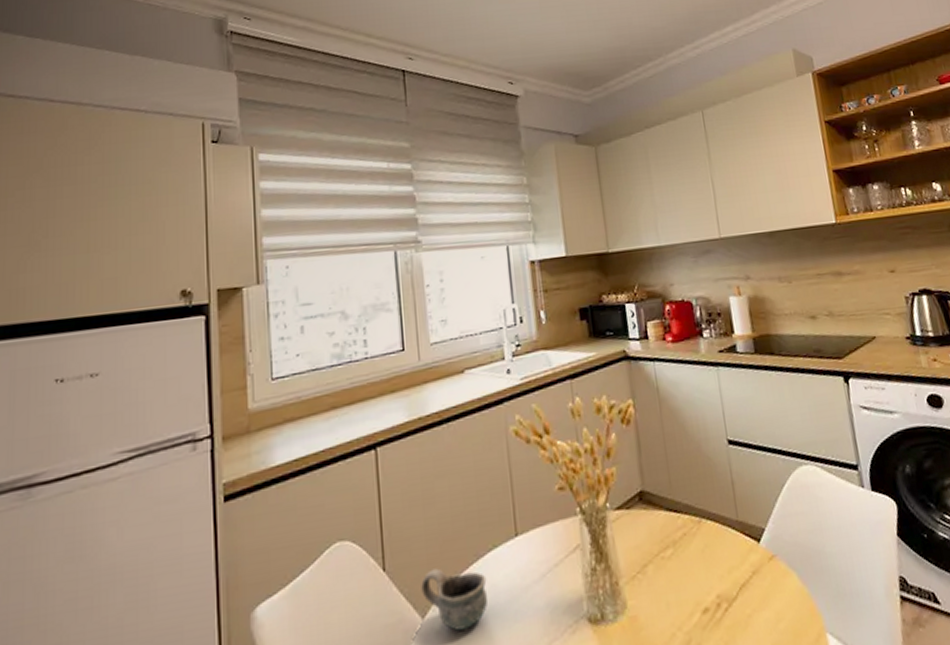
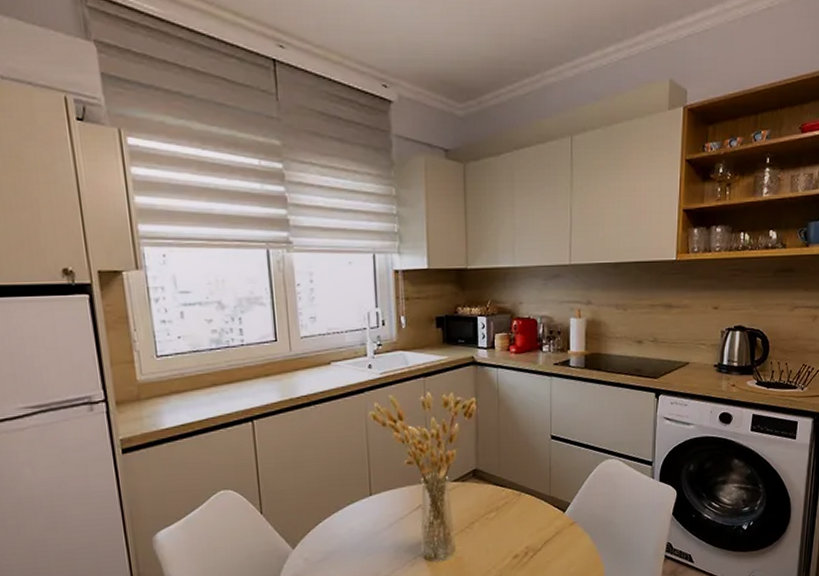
mug: present [421,568,489,631] -> none [292,514,346,559]

